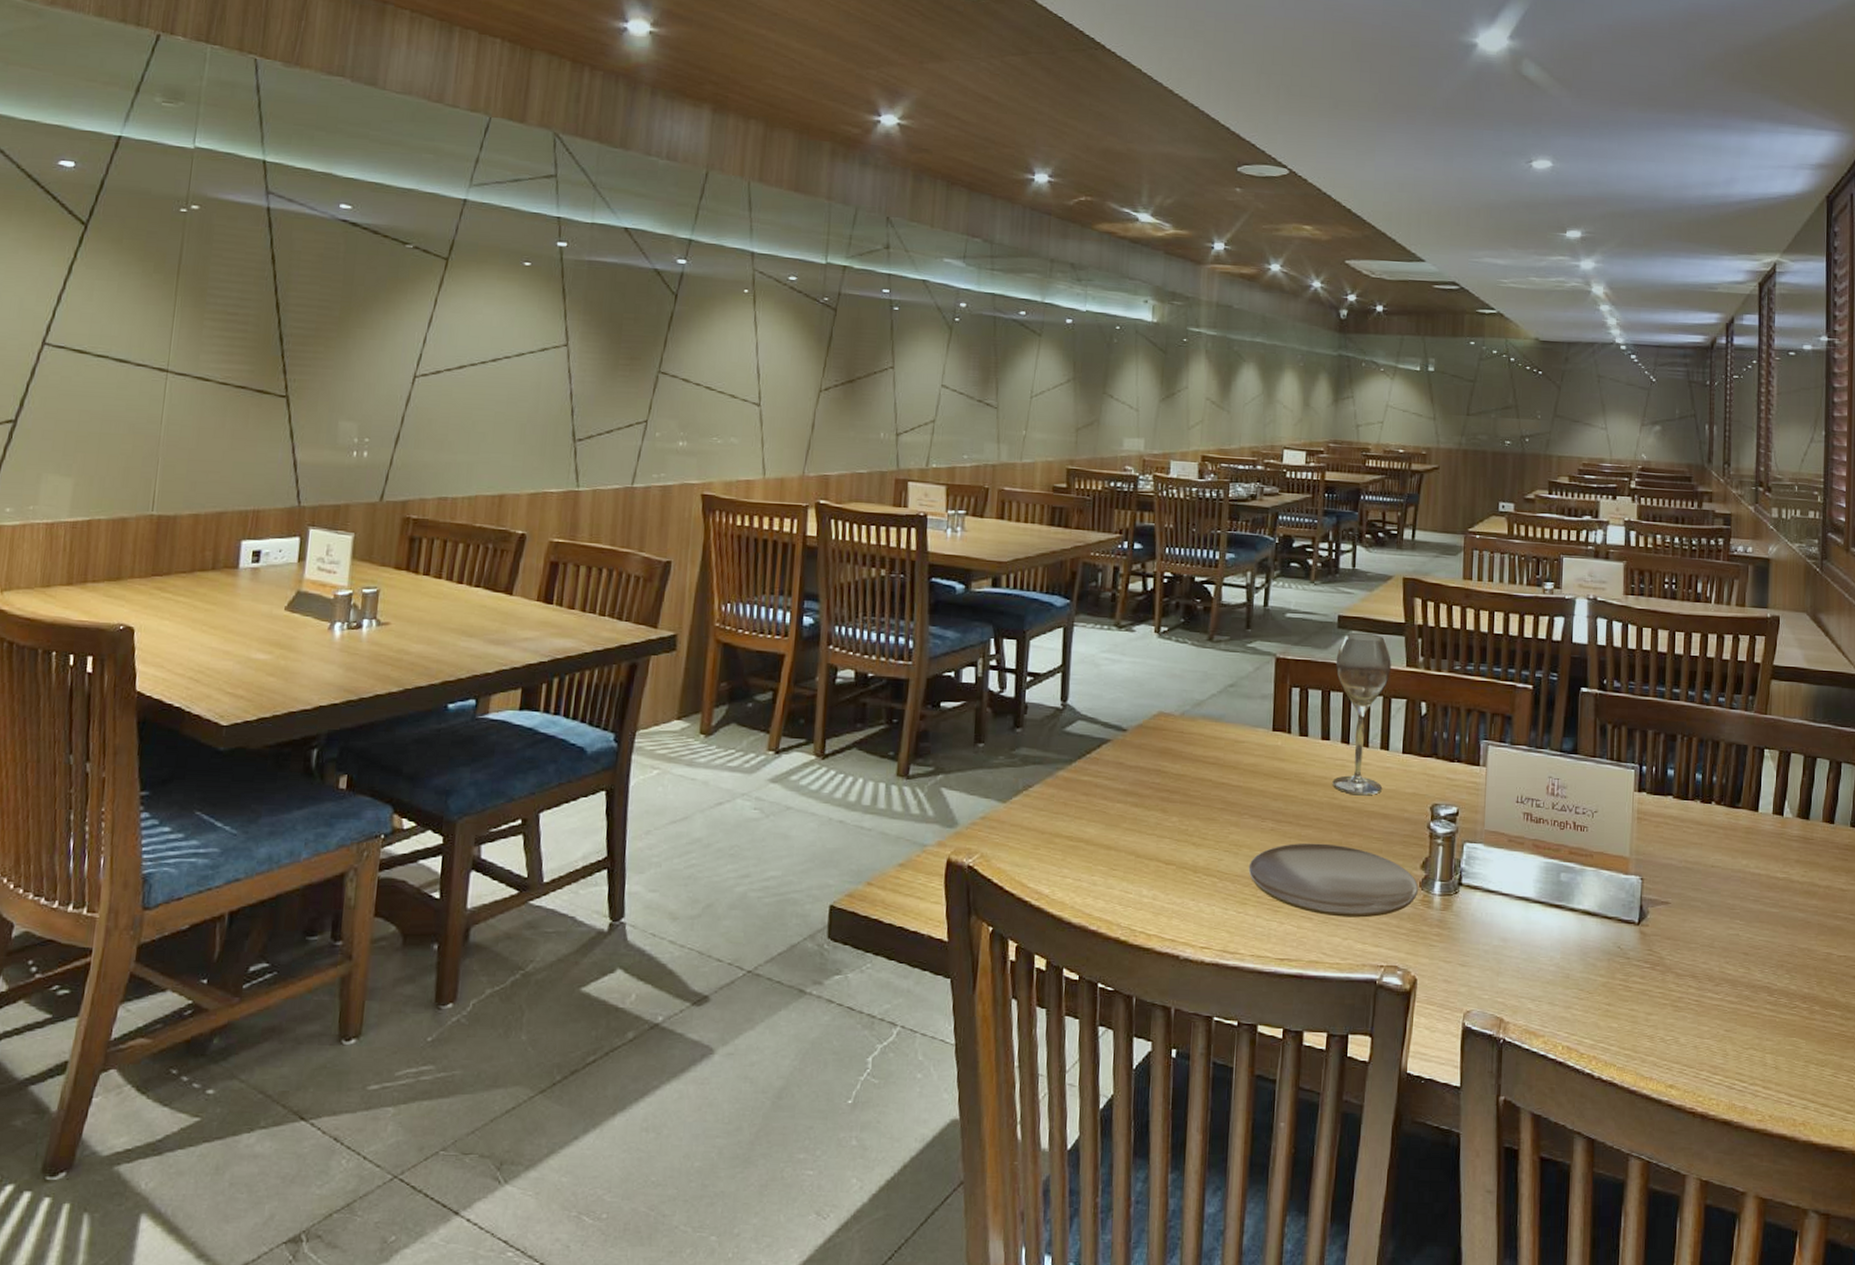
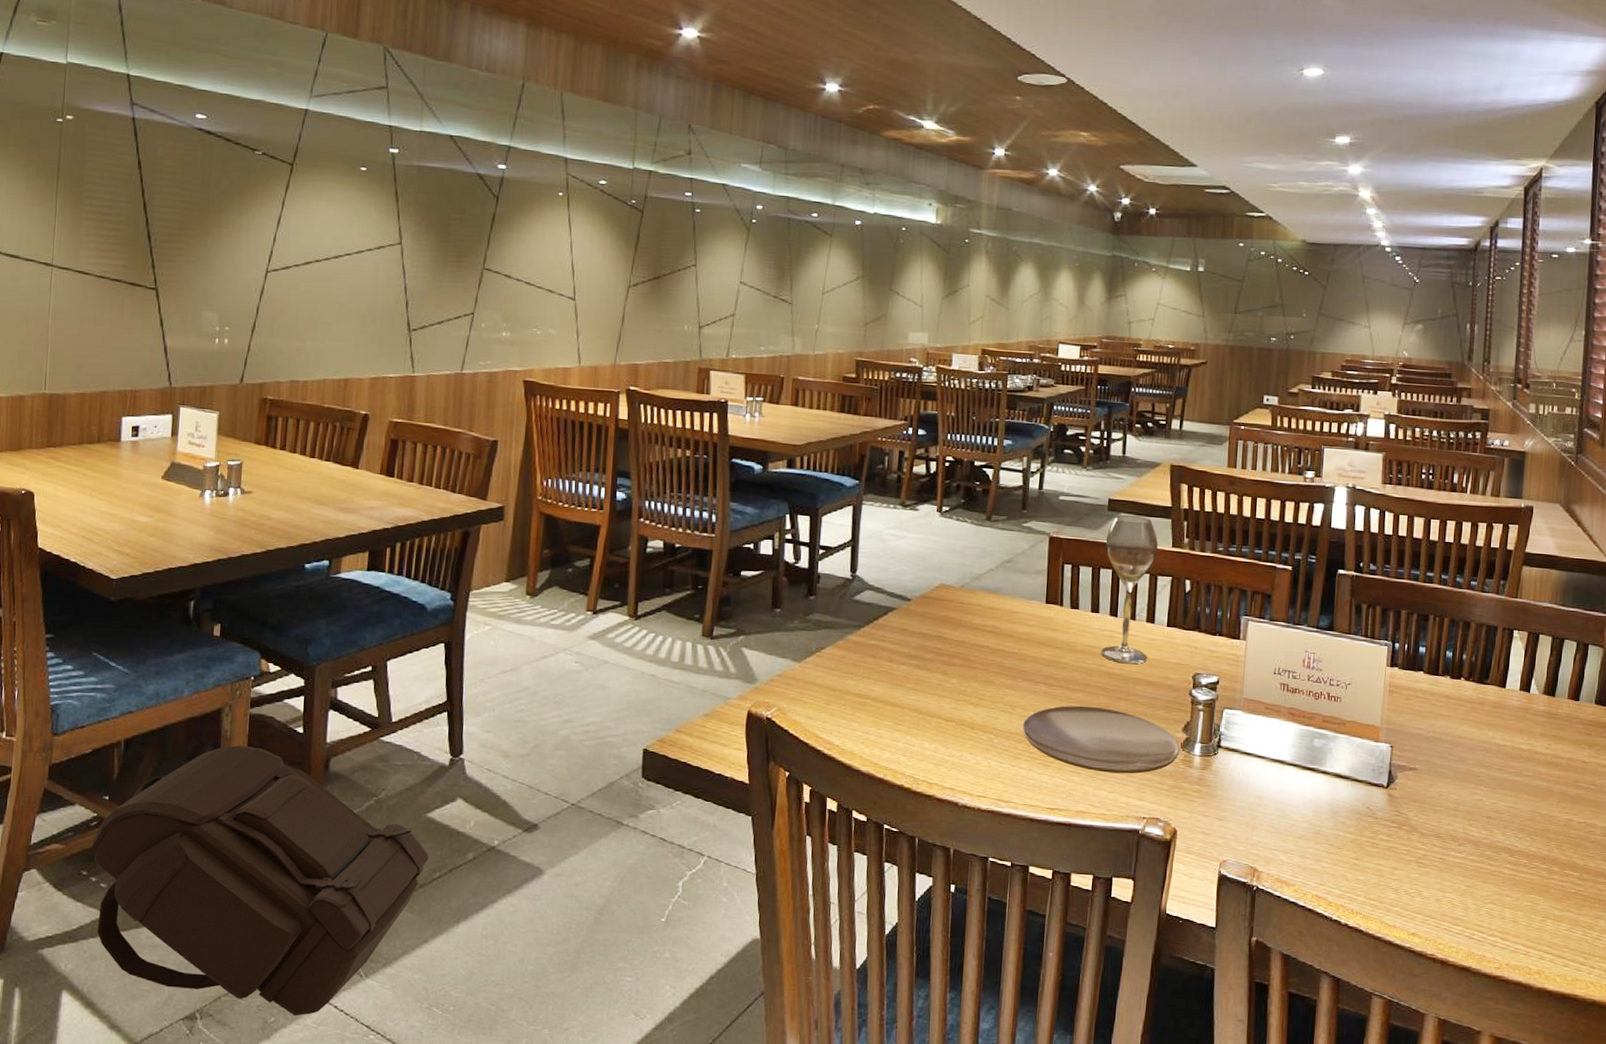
backpack: none [182,914,583,1232] -> present [90,745,429,1016]

